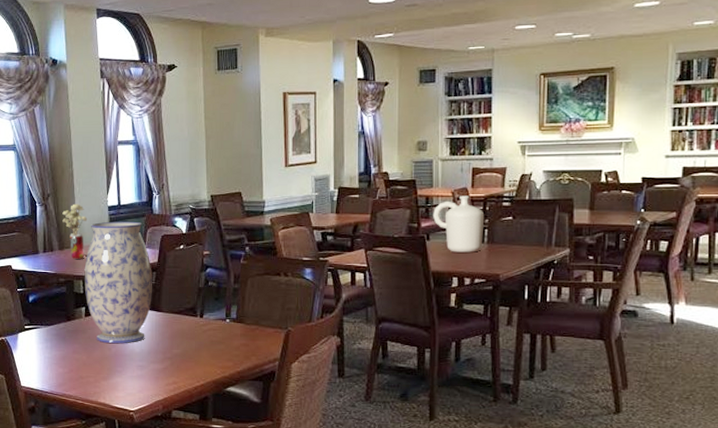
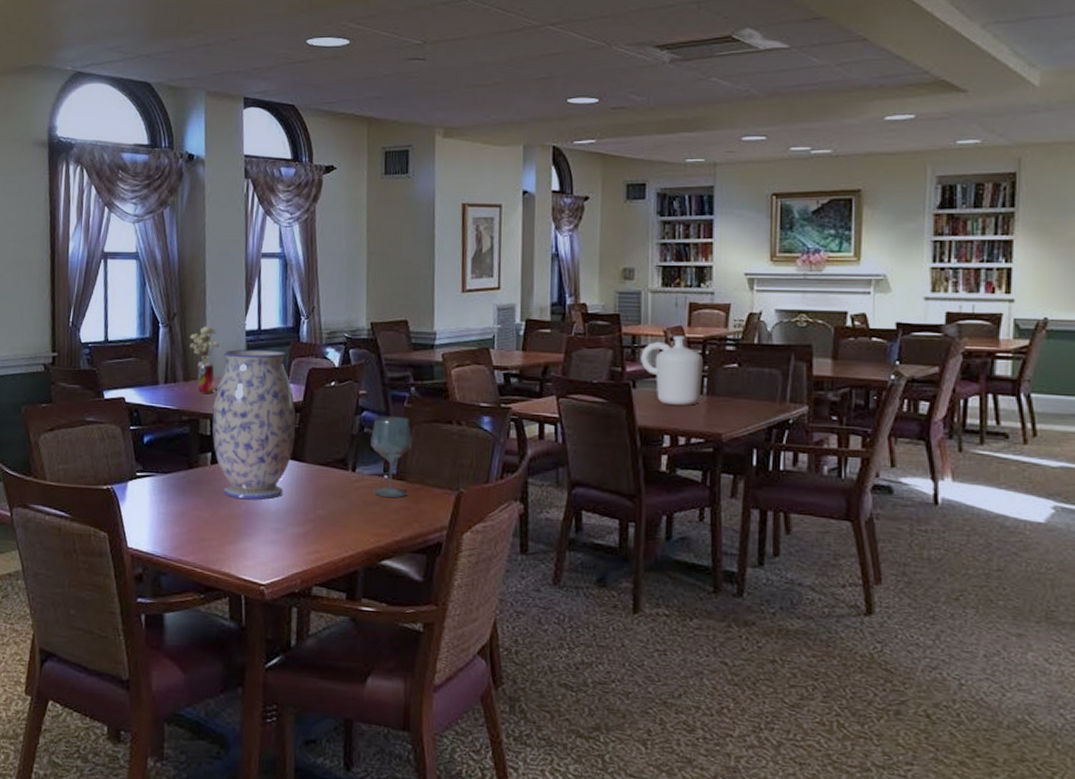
wine glass: none [214,271,250,338] -> present [370,416,414,498]

